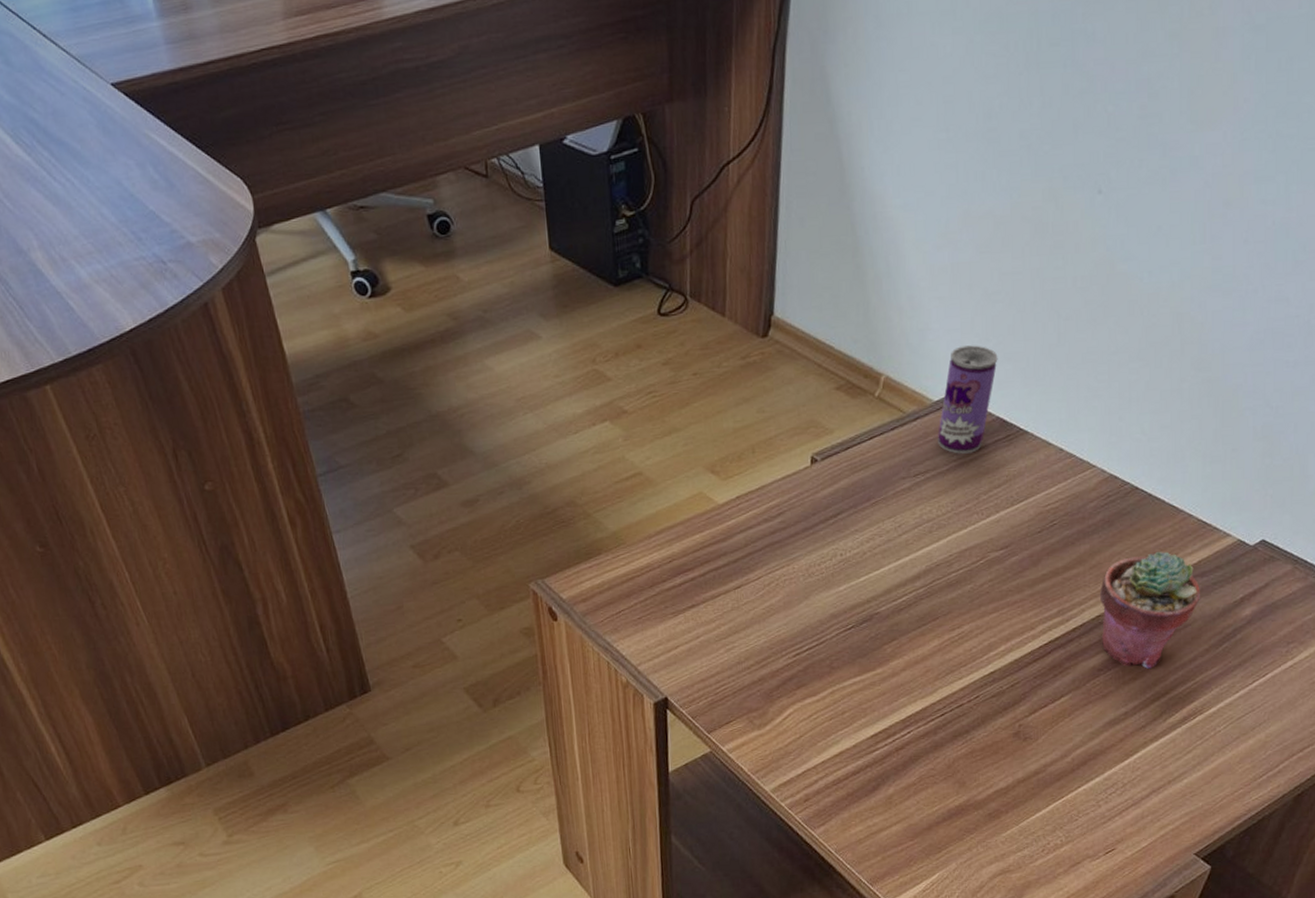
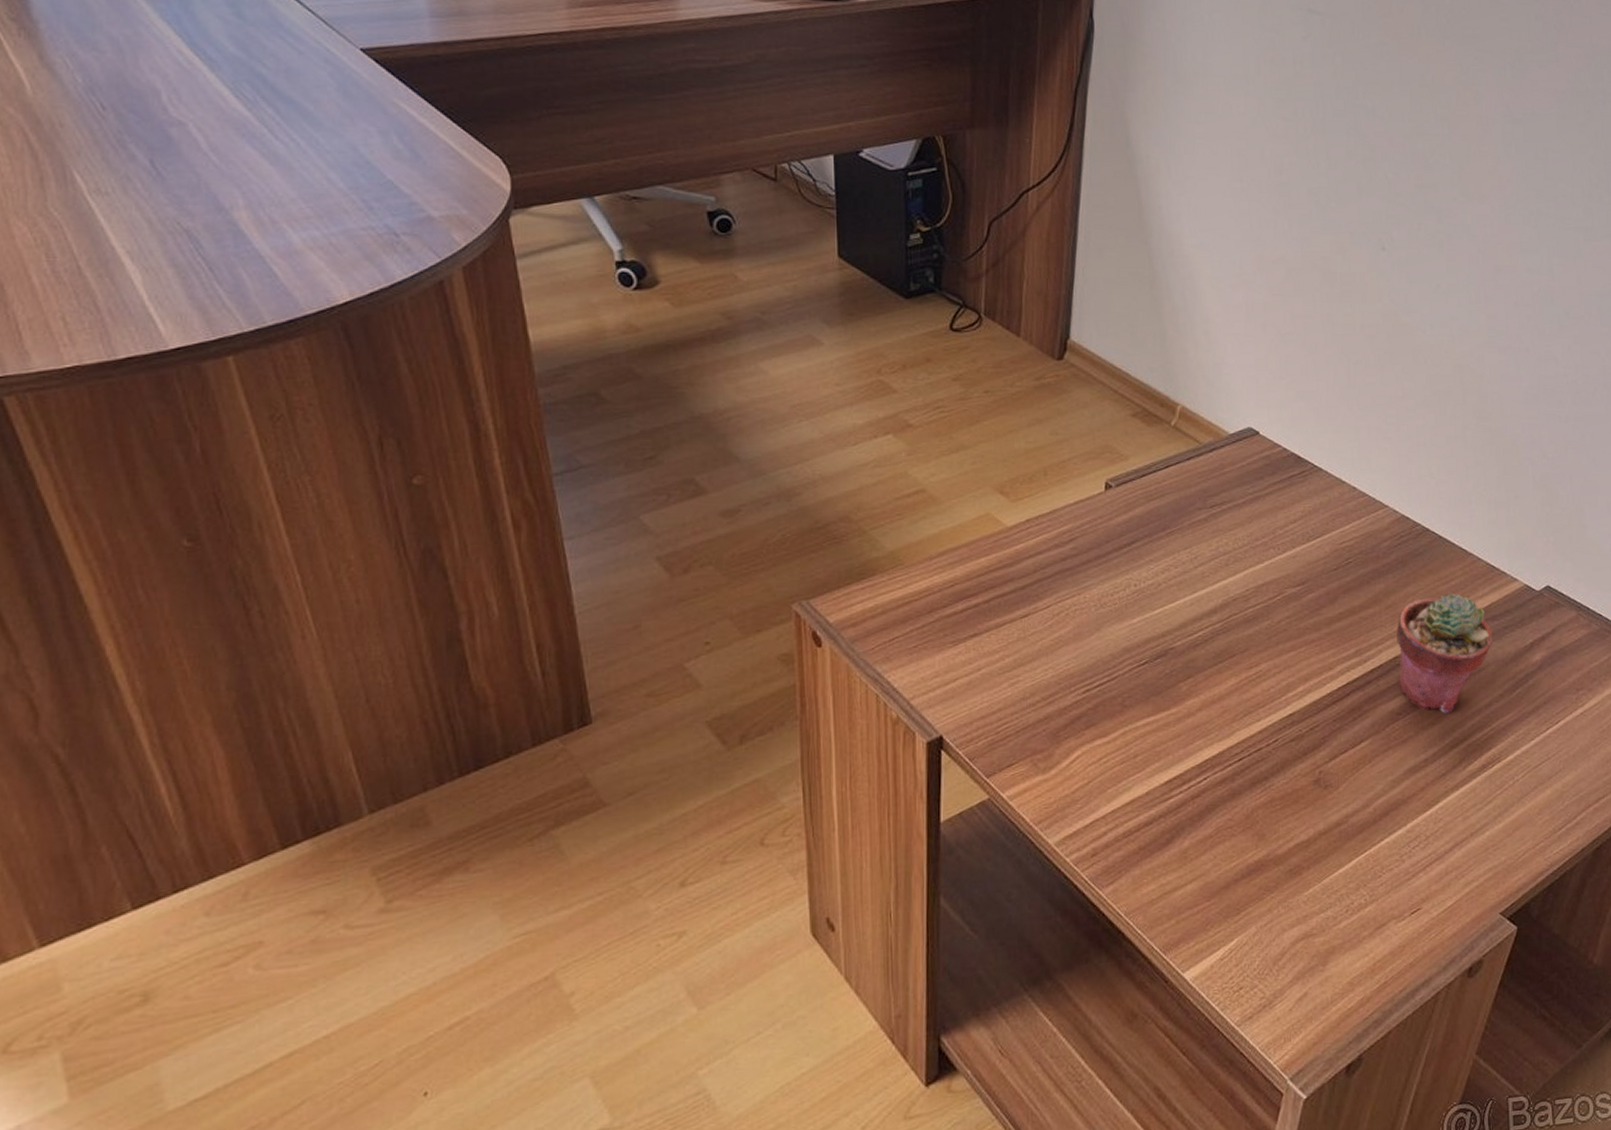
beverage can: present [938,345,998,454] -> none [1234,382,1292,487]

